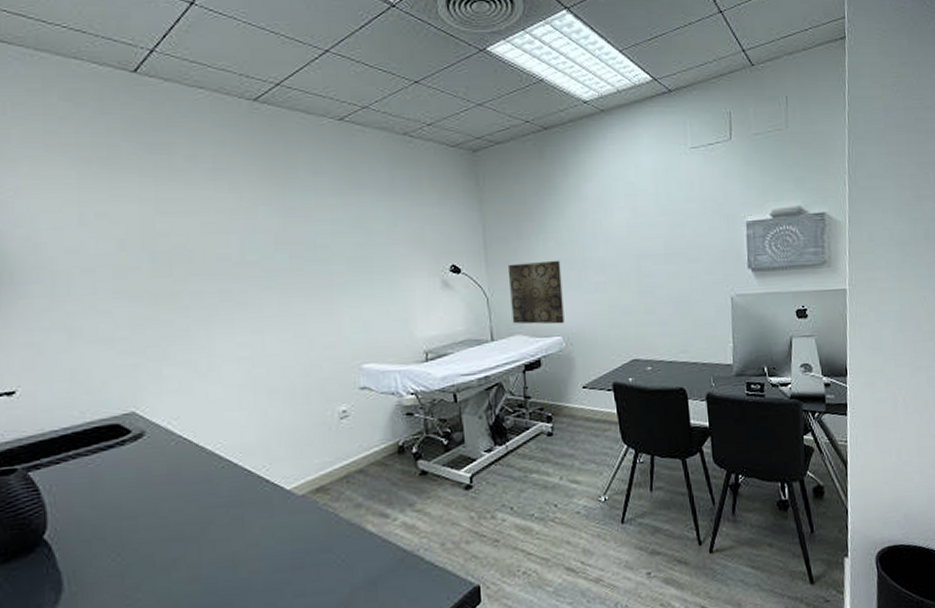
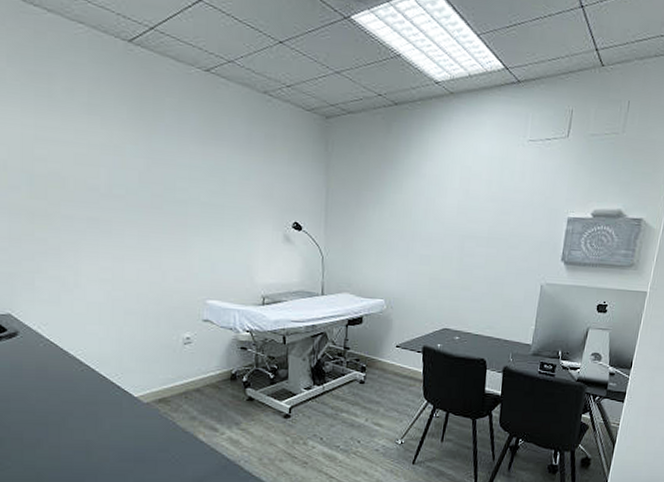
wall art: present [507,260,565,324] -> none [342,228,392,289]

